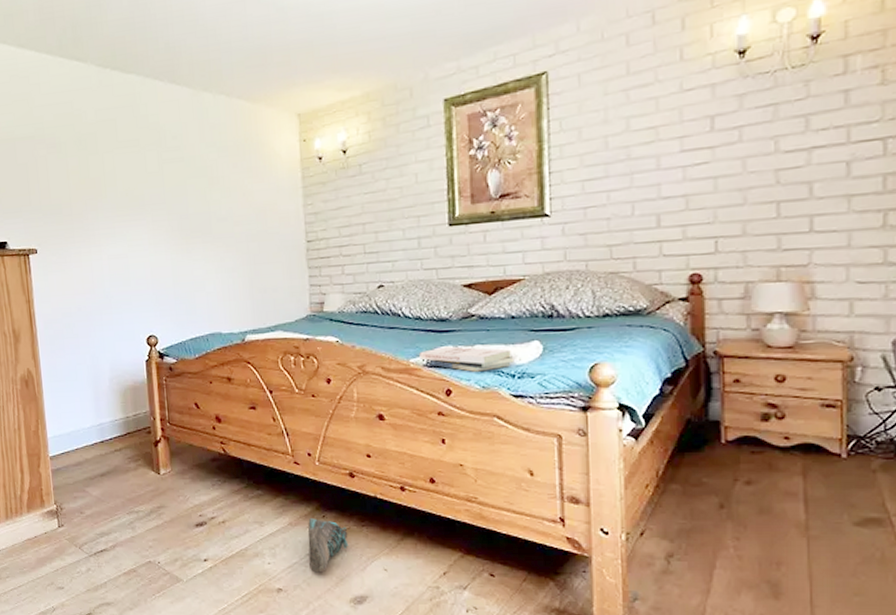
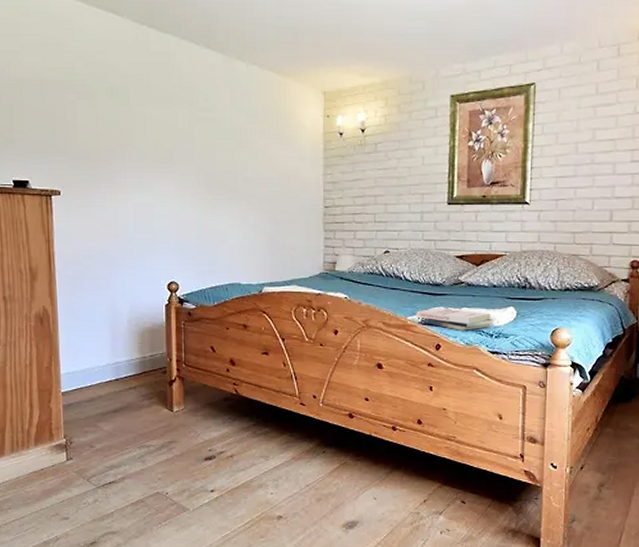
athletic shoe: present [307,518,349,573] -> none [308,453,345,502]

